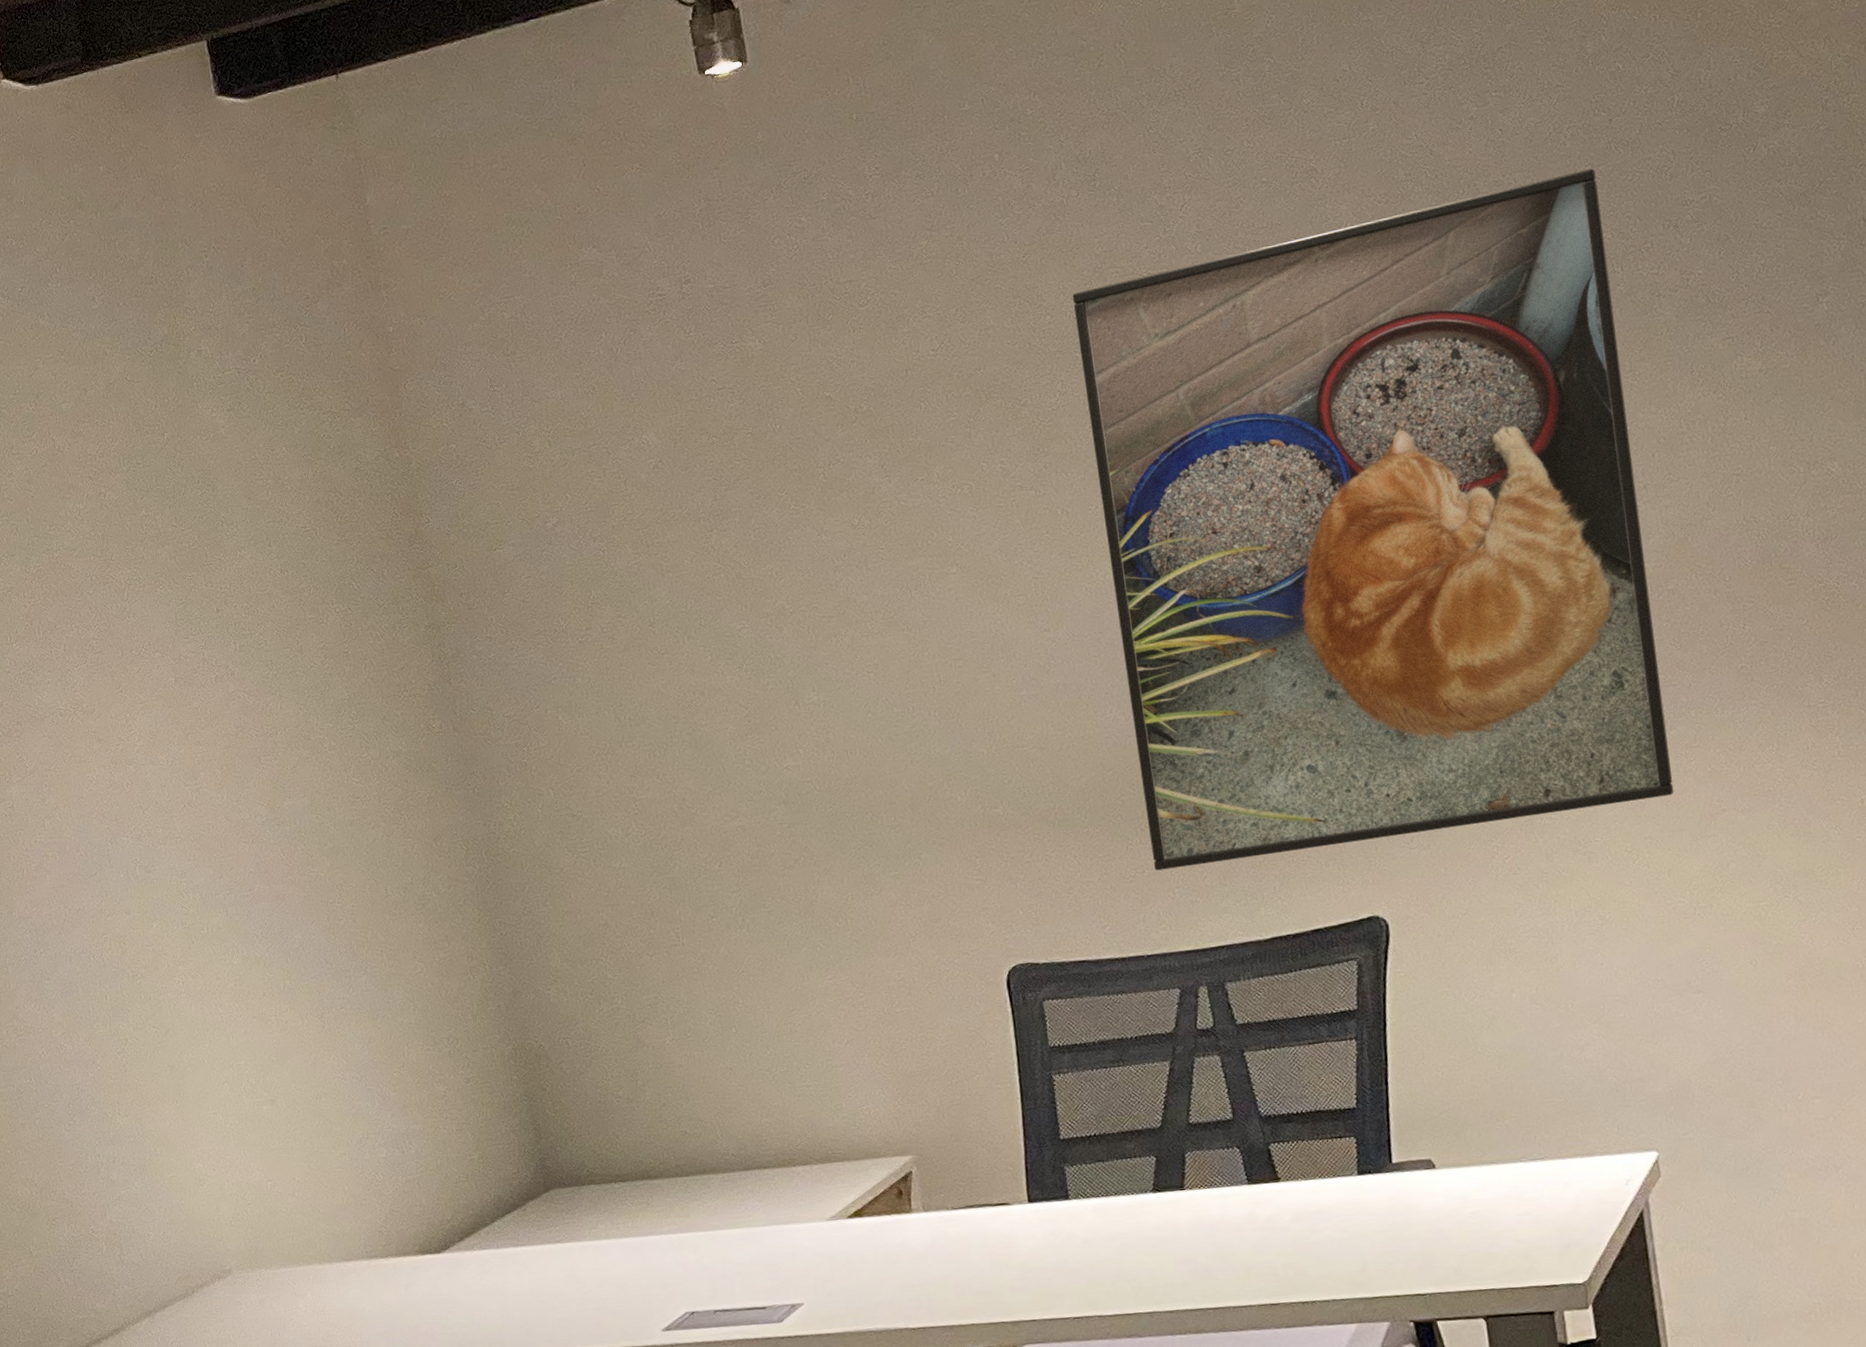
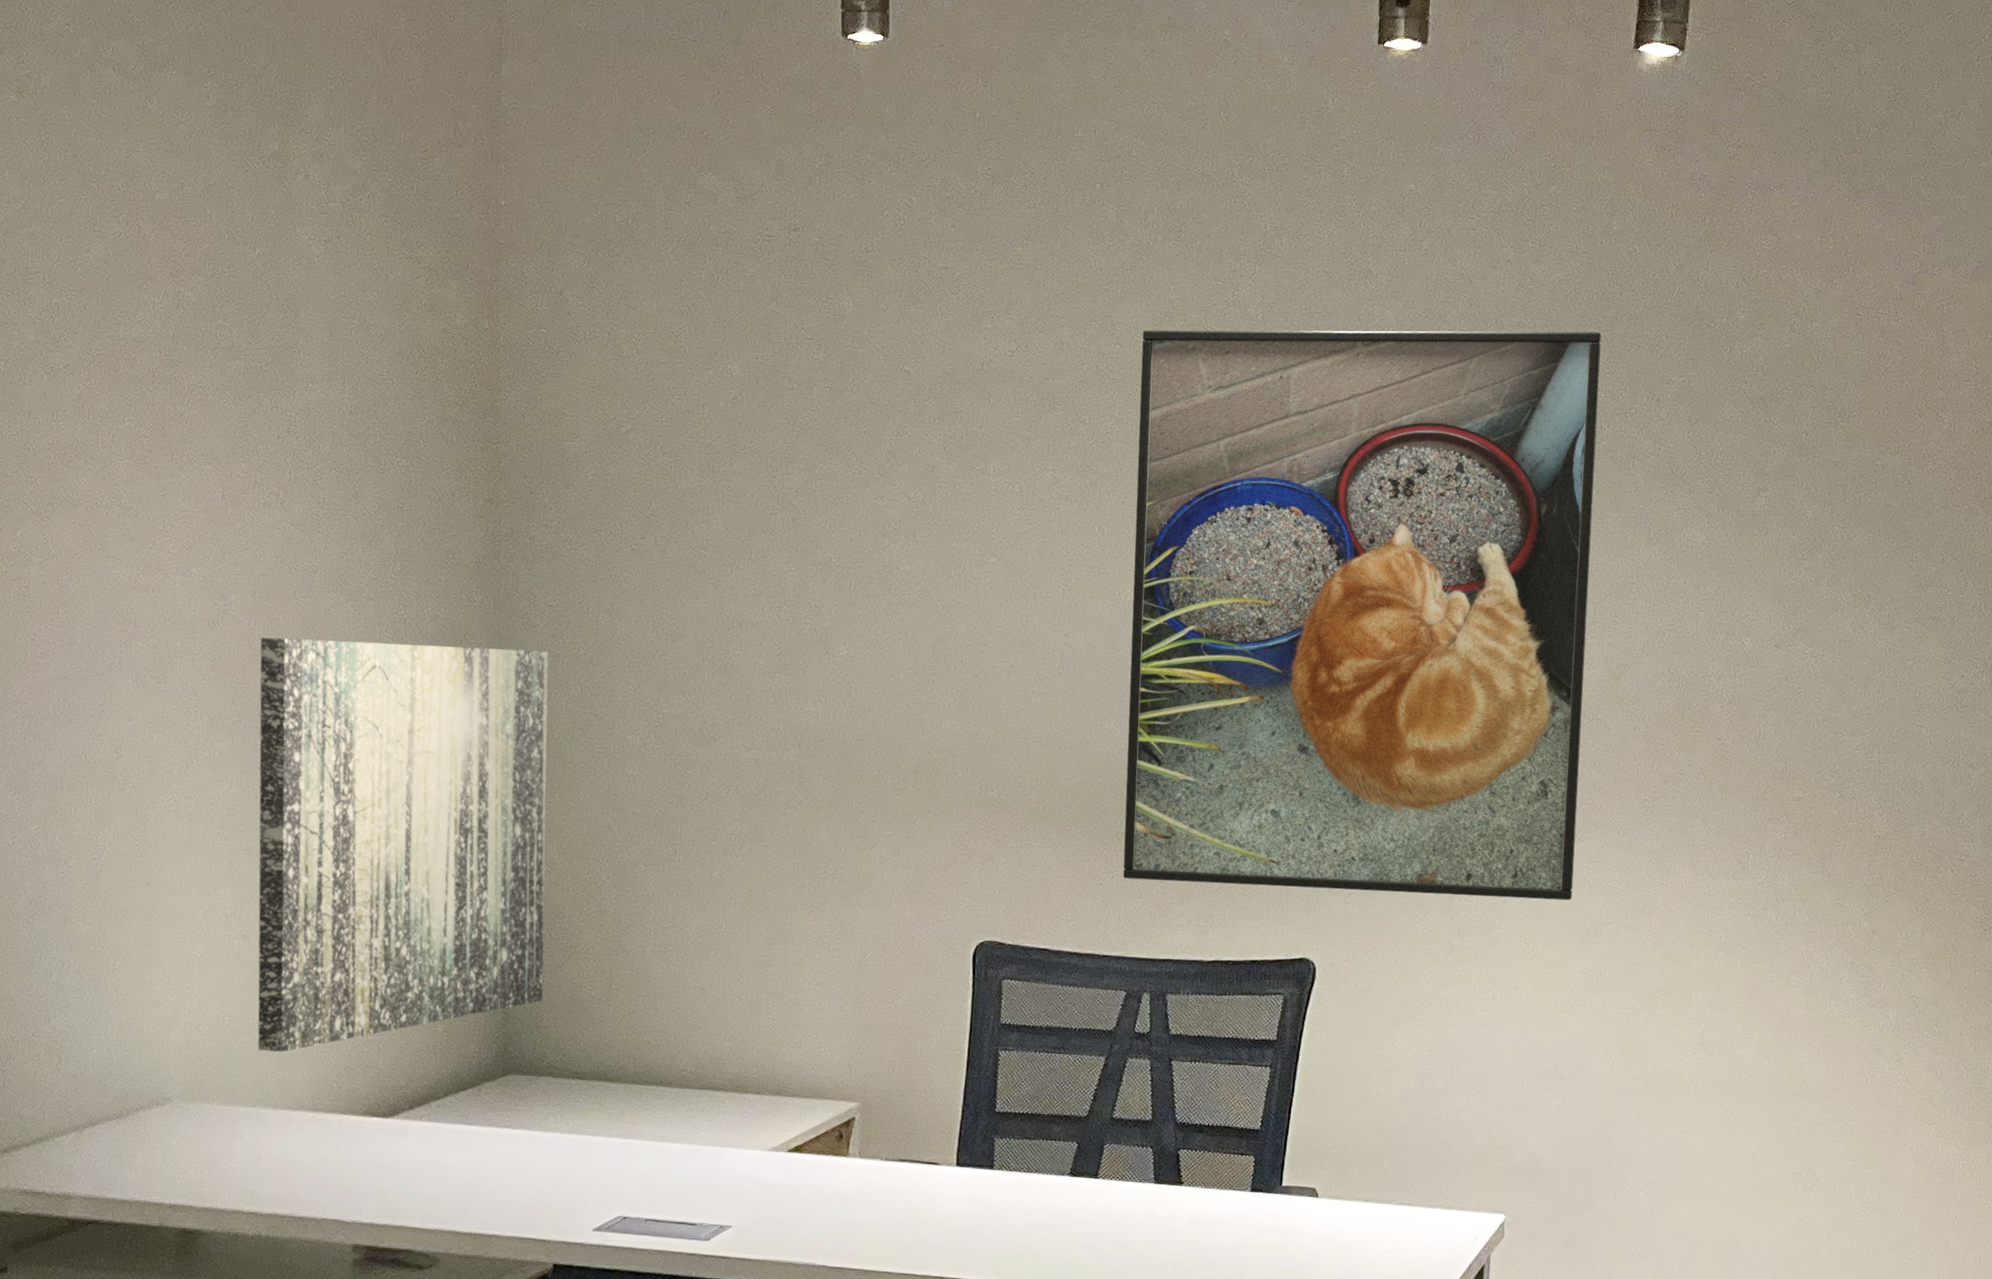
wall art: none [235,762,572,1209] -> present [258,637,549,1053]

